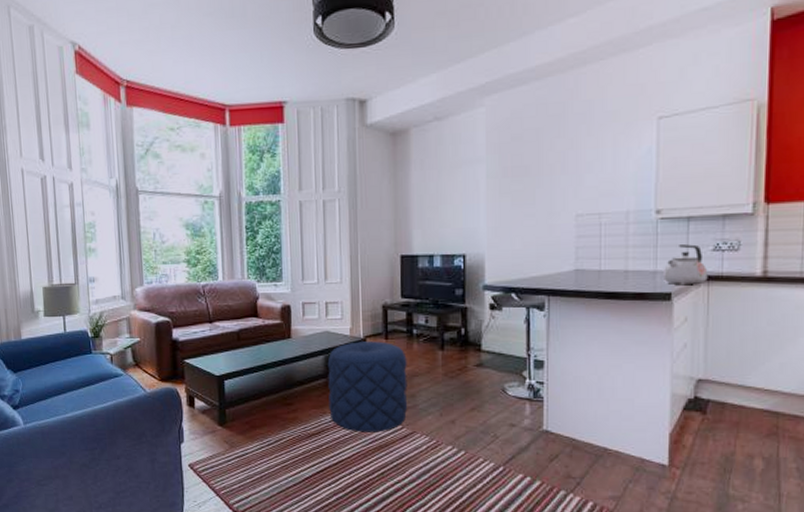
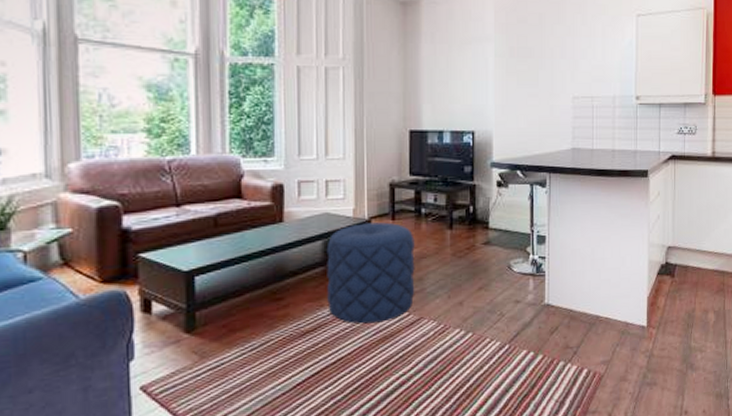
kettle: present [662,244,708,286] -> none [641,128,674,164]

